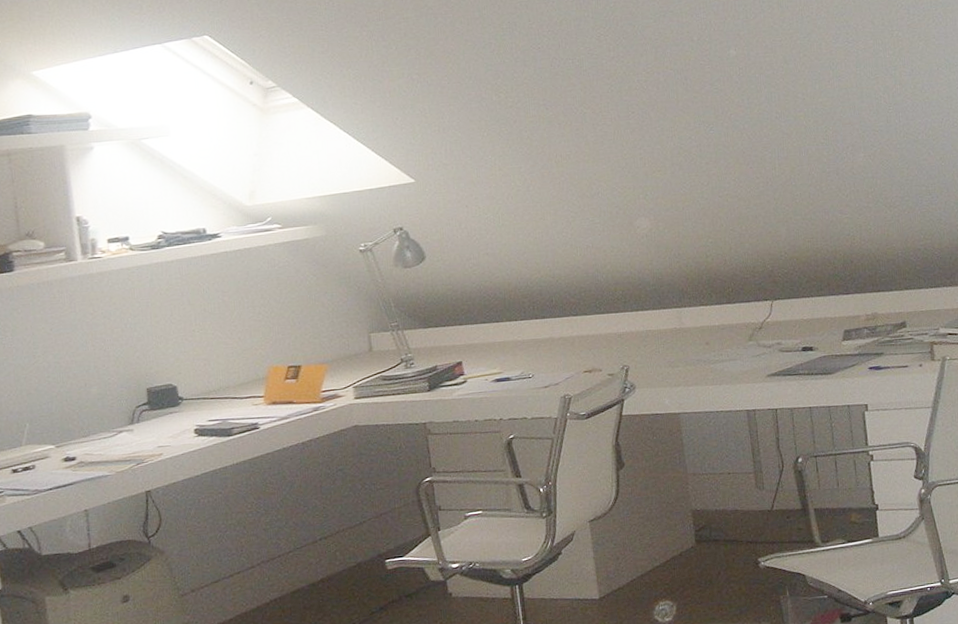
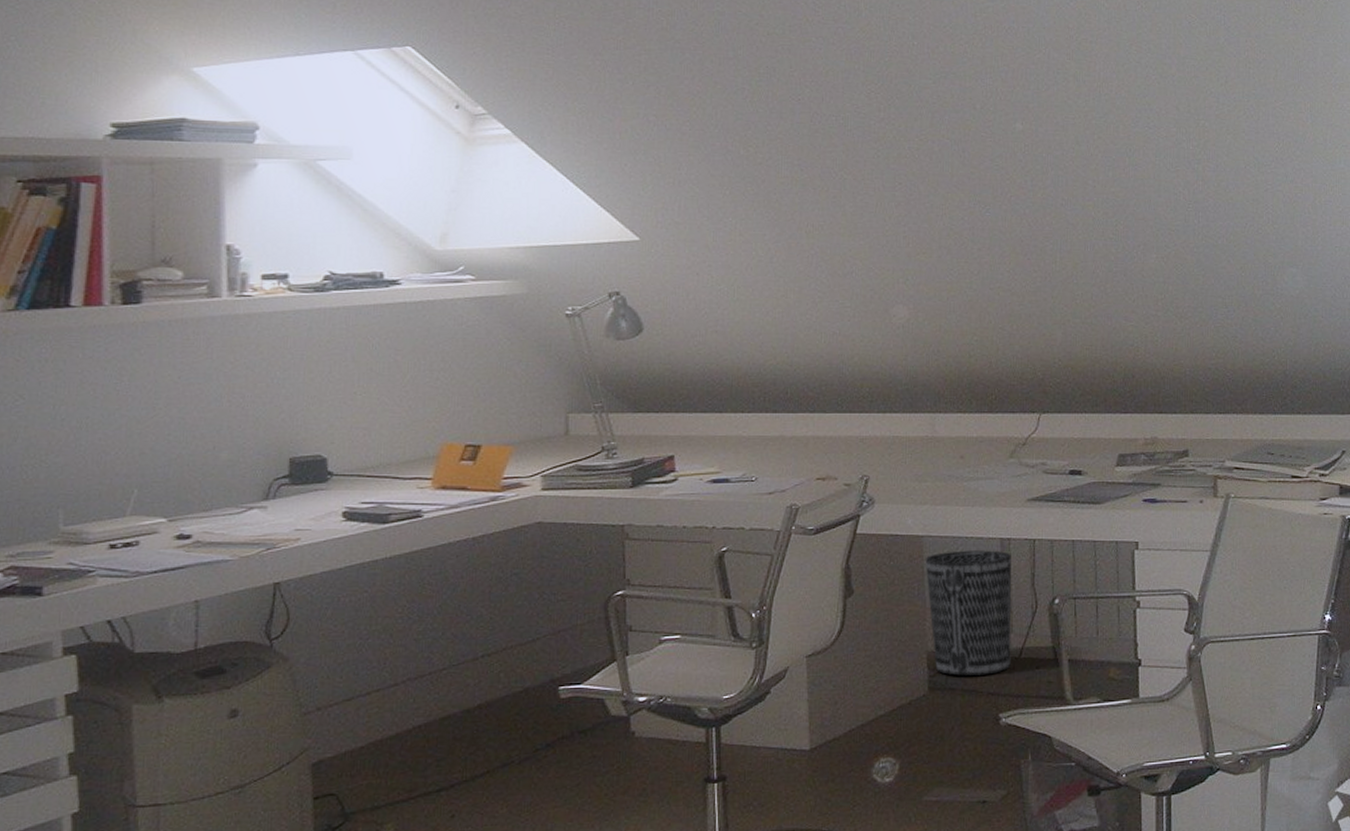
wastebasket: none [683,421,765,529] -> present [925,550,1012,676]

